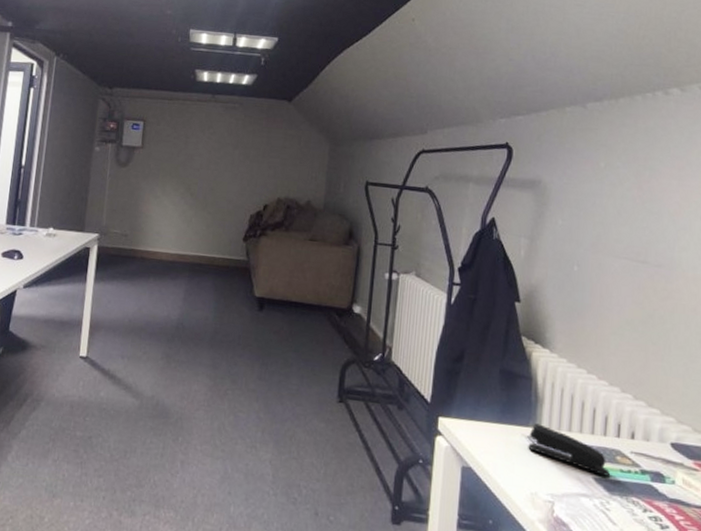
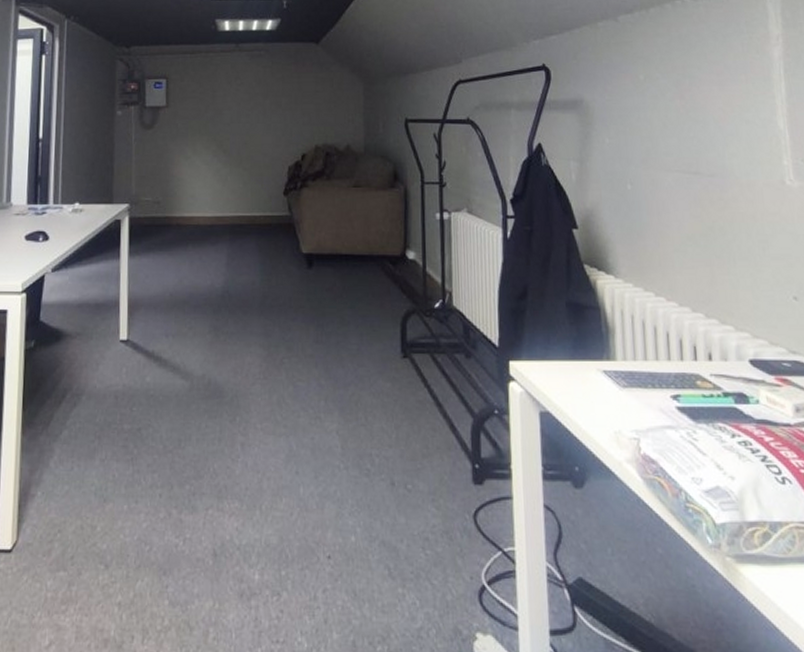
stapler: present [528,423,610,476] -> none [604,356,692,404]

